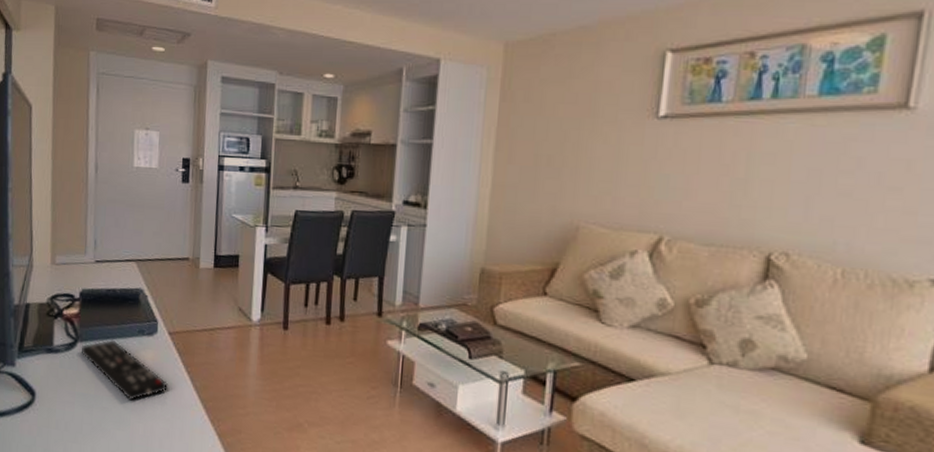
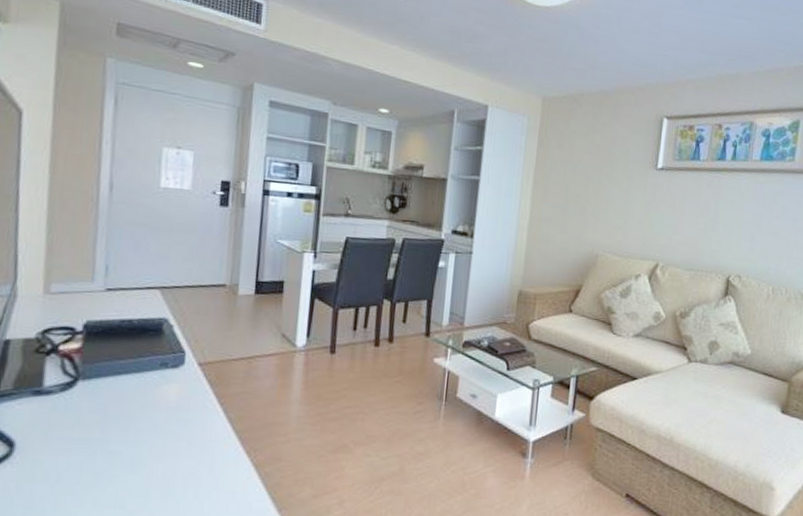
remote control: present [81,339,168,401] -> none [82,374,195,440]

